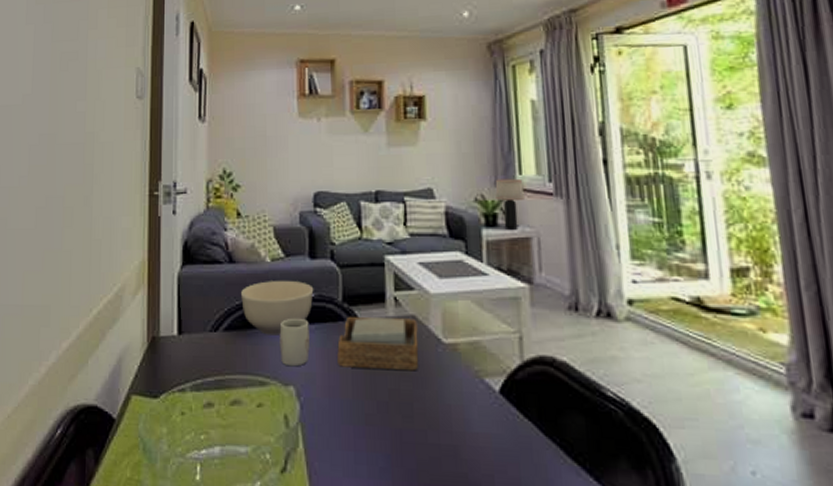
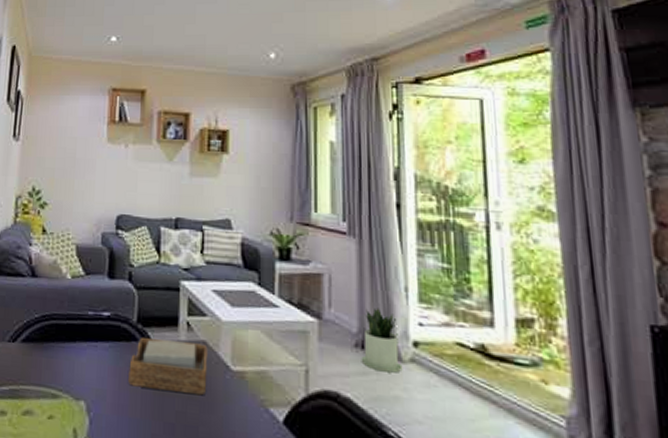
bowl: present [241,280,314,336] -> none [40,297,111,351]
mug: present [279,317,310,367] -> none [73,334,104,382]
table lamp: present [495,178,524,230] -> none [291,215,318,265]
planter: none [575,268,618,333] -> present [361,307,403,373]

